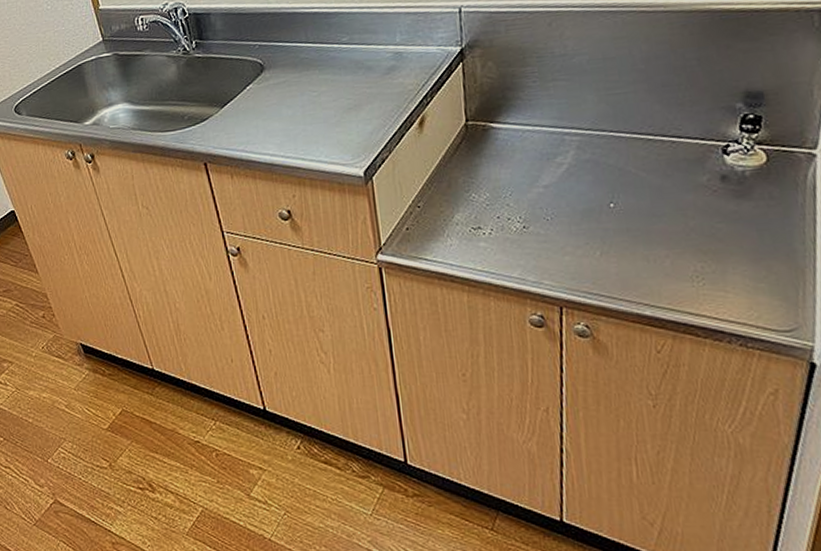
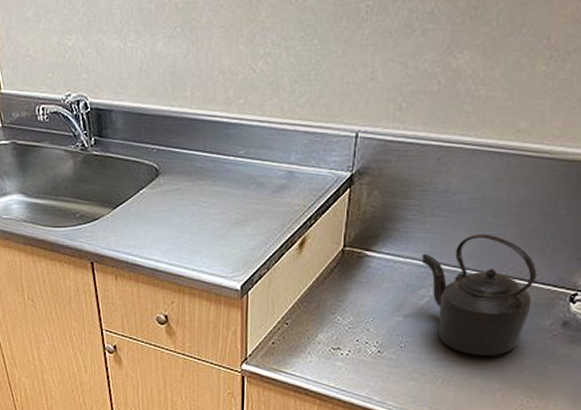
kettle: none [551,92,682,221] -> present [421,234,537,356]

